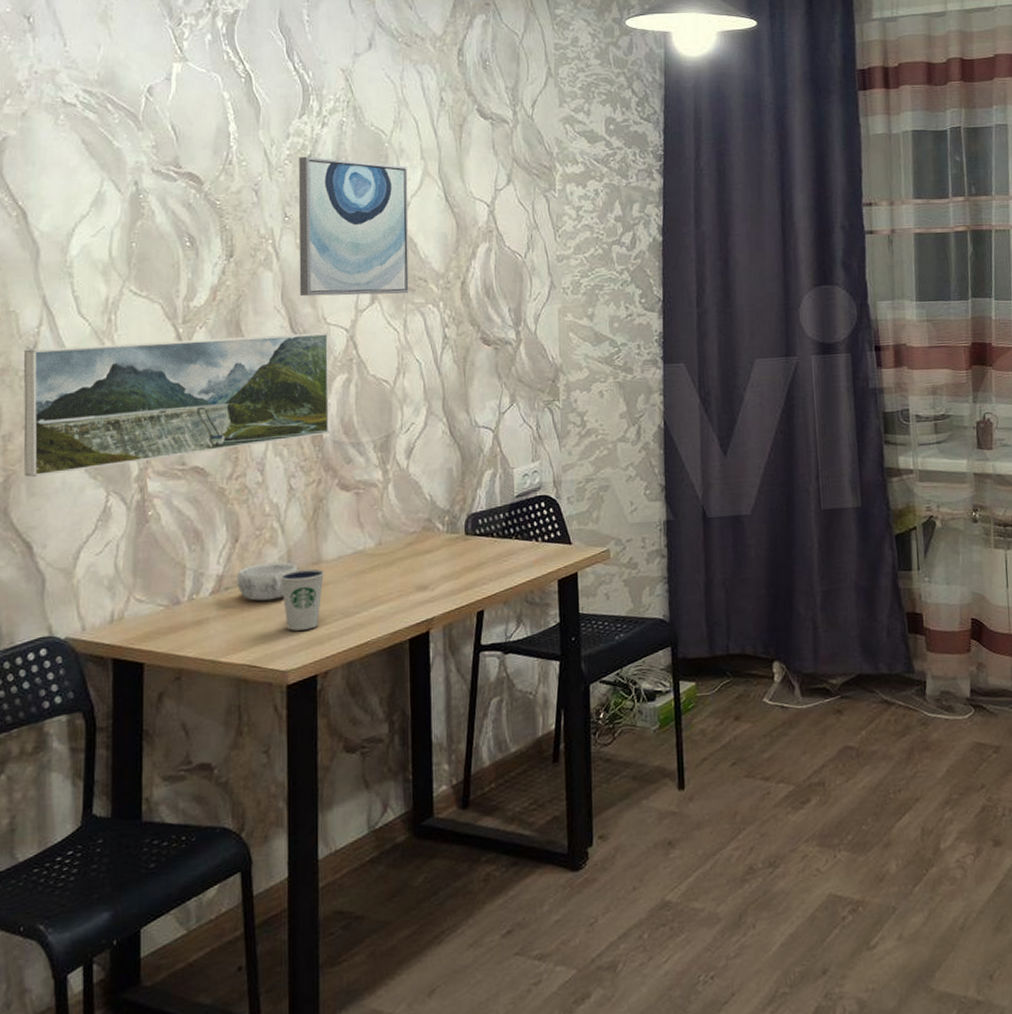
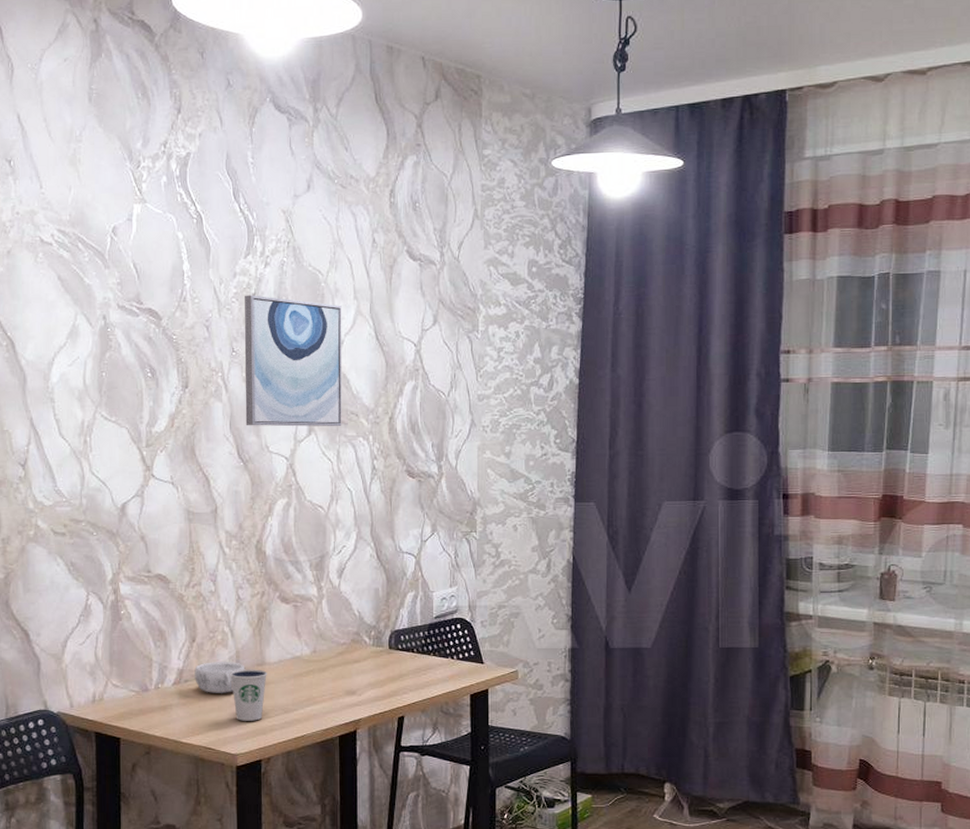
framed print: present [24,332,329,478] -> none [17,459,272,576]

